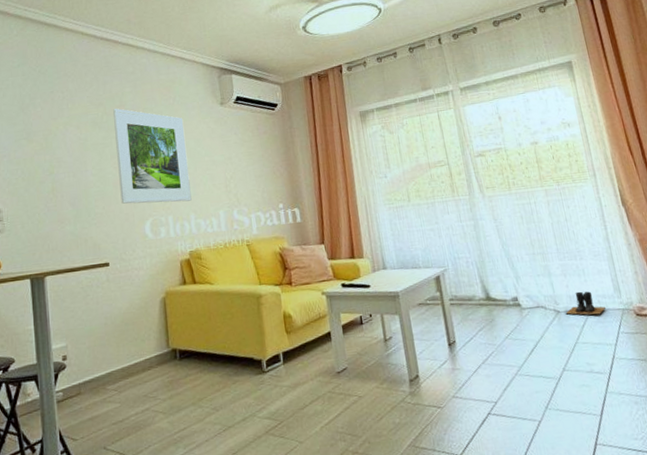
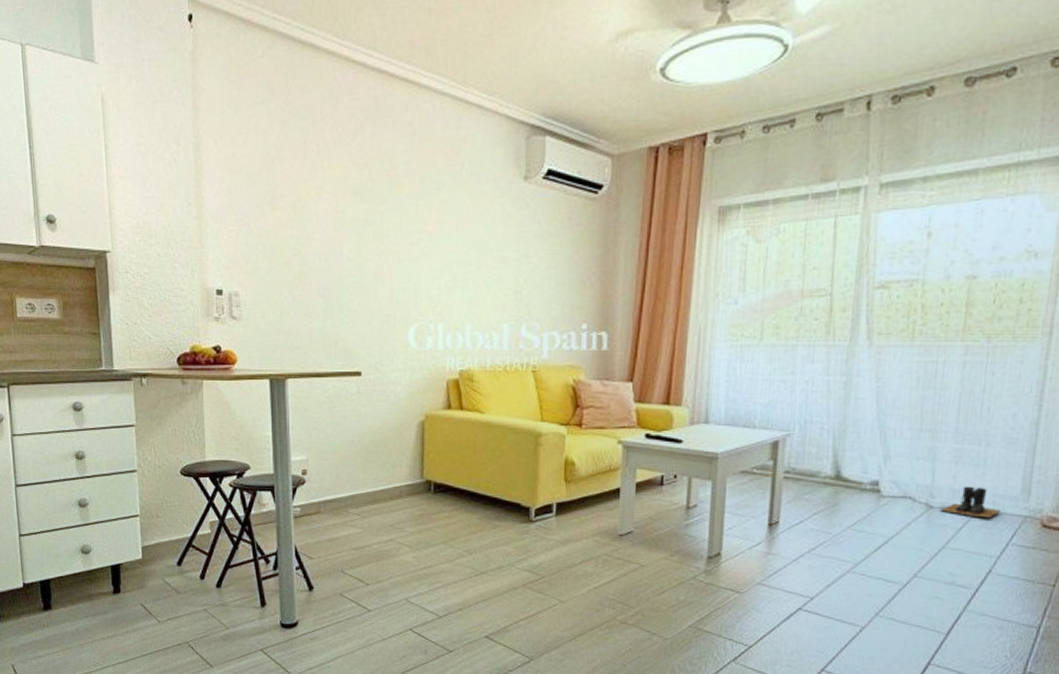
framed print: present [113,108,192,204] -> none [381,172,471,307]

